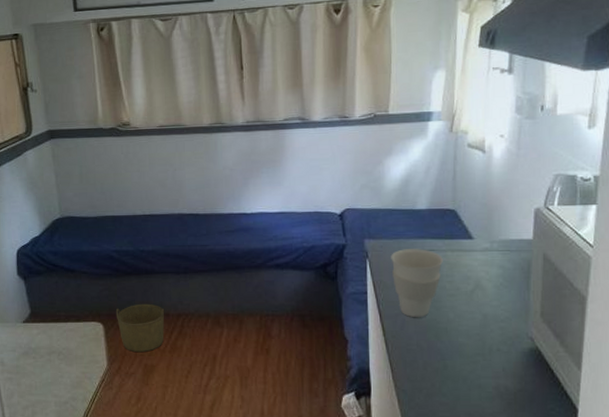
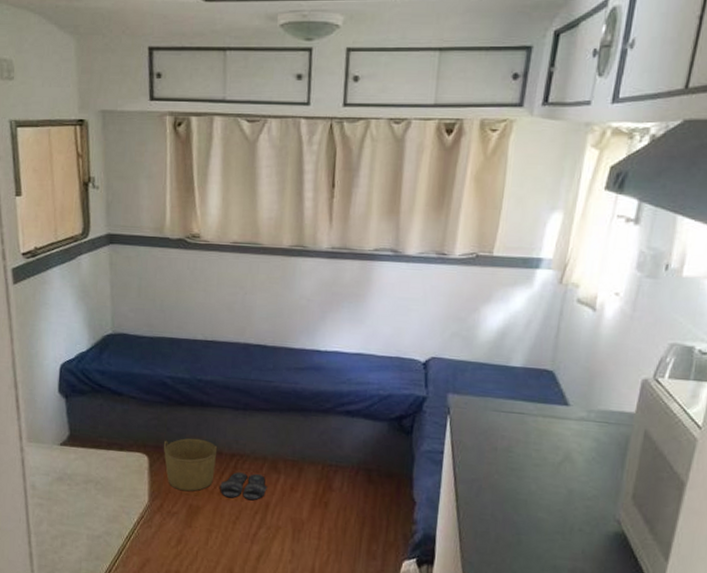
slippers: none [170,330,213,355] -> present [220,472,267,501]
cup: present [391,249,443,318] -> none [474,408,533,487]

